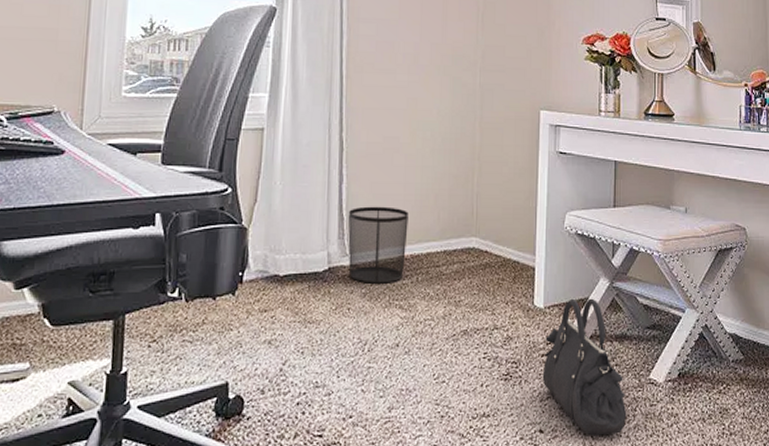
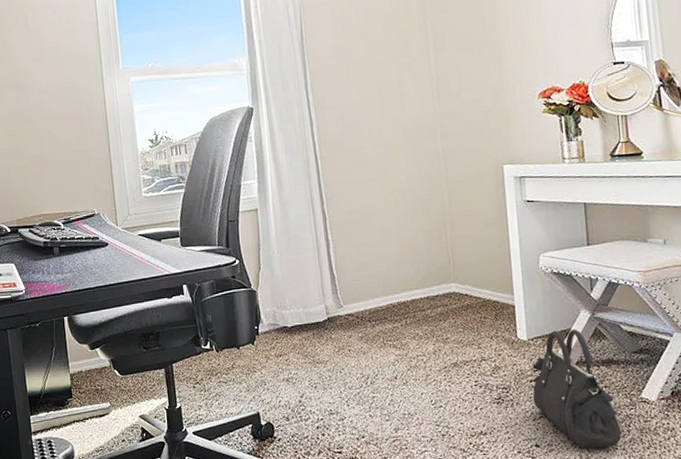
waste bin: present [348,206,408,284] -> none [337,263,393,329]

